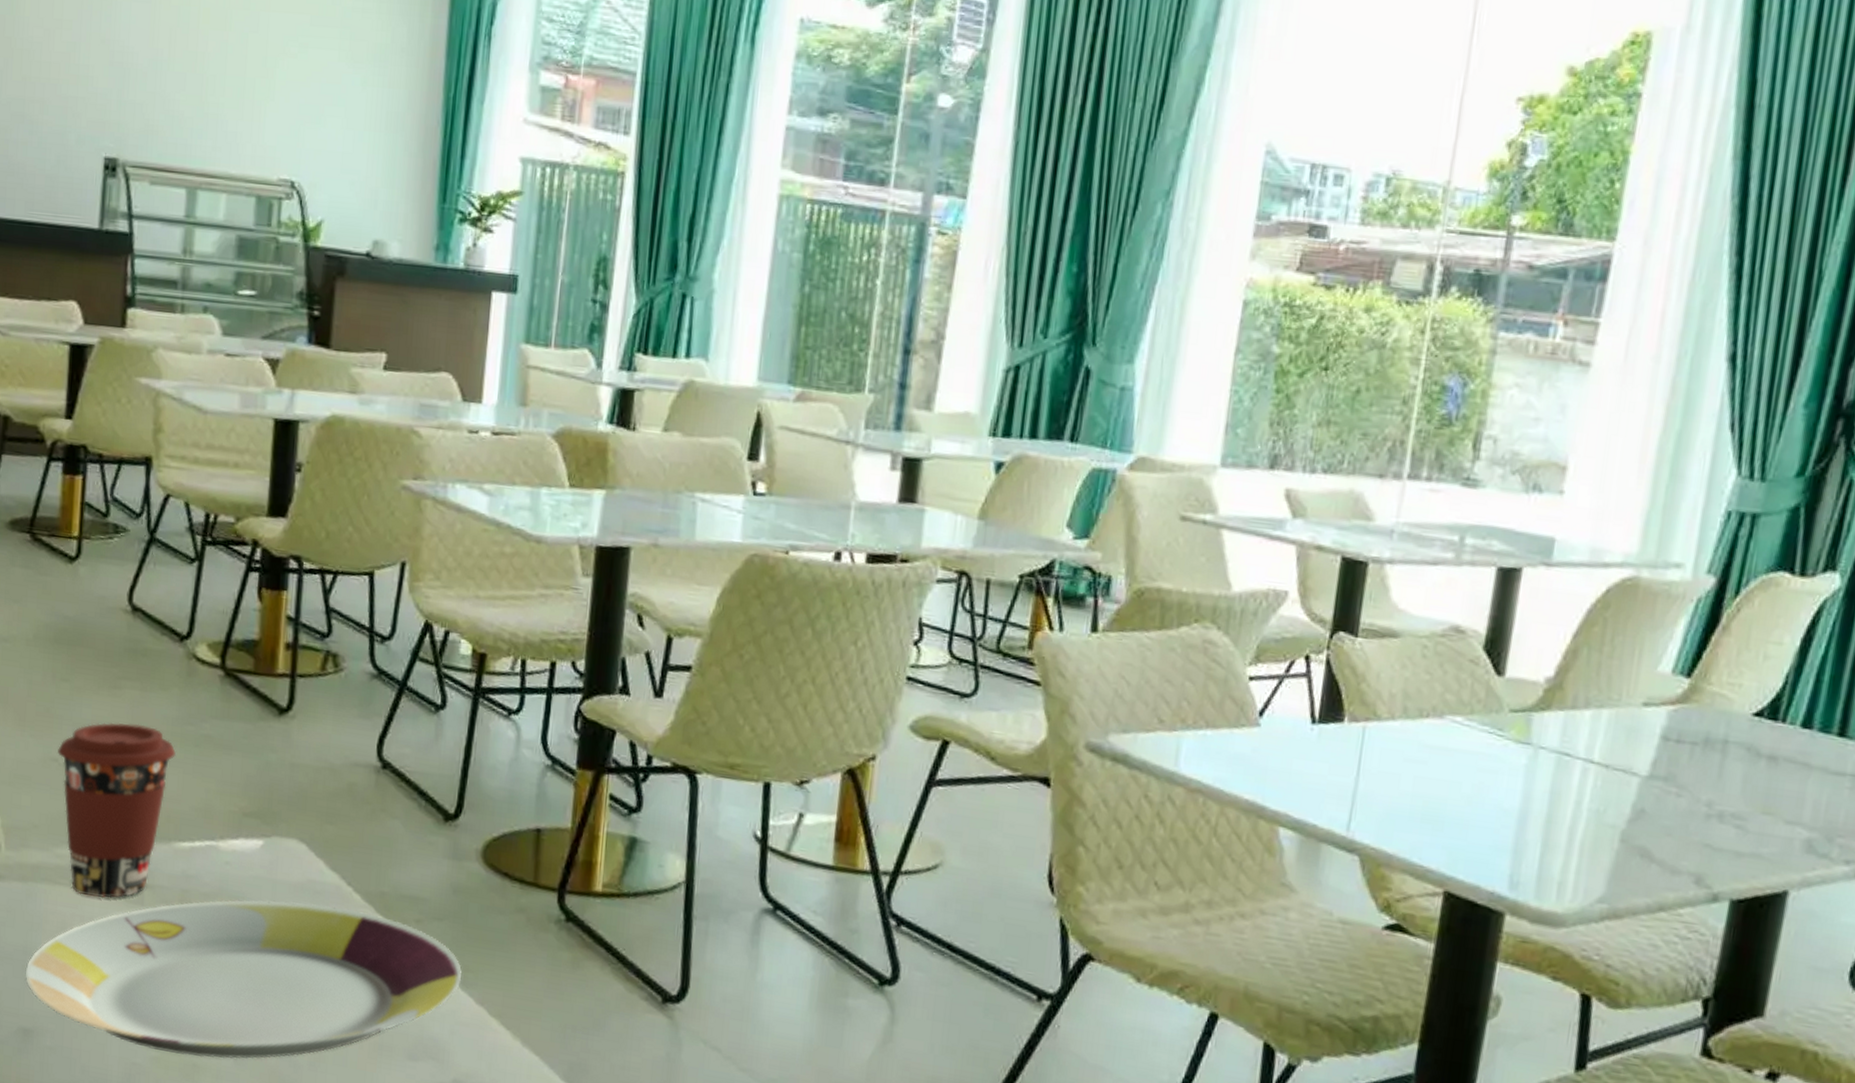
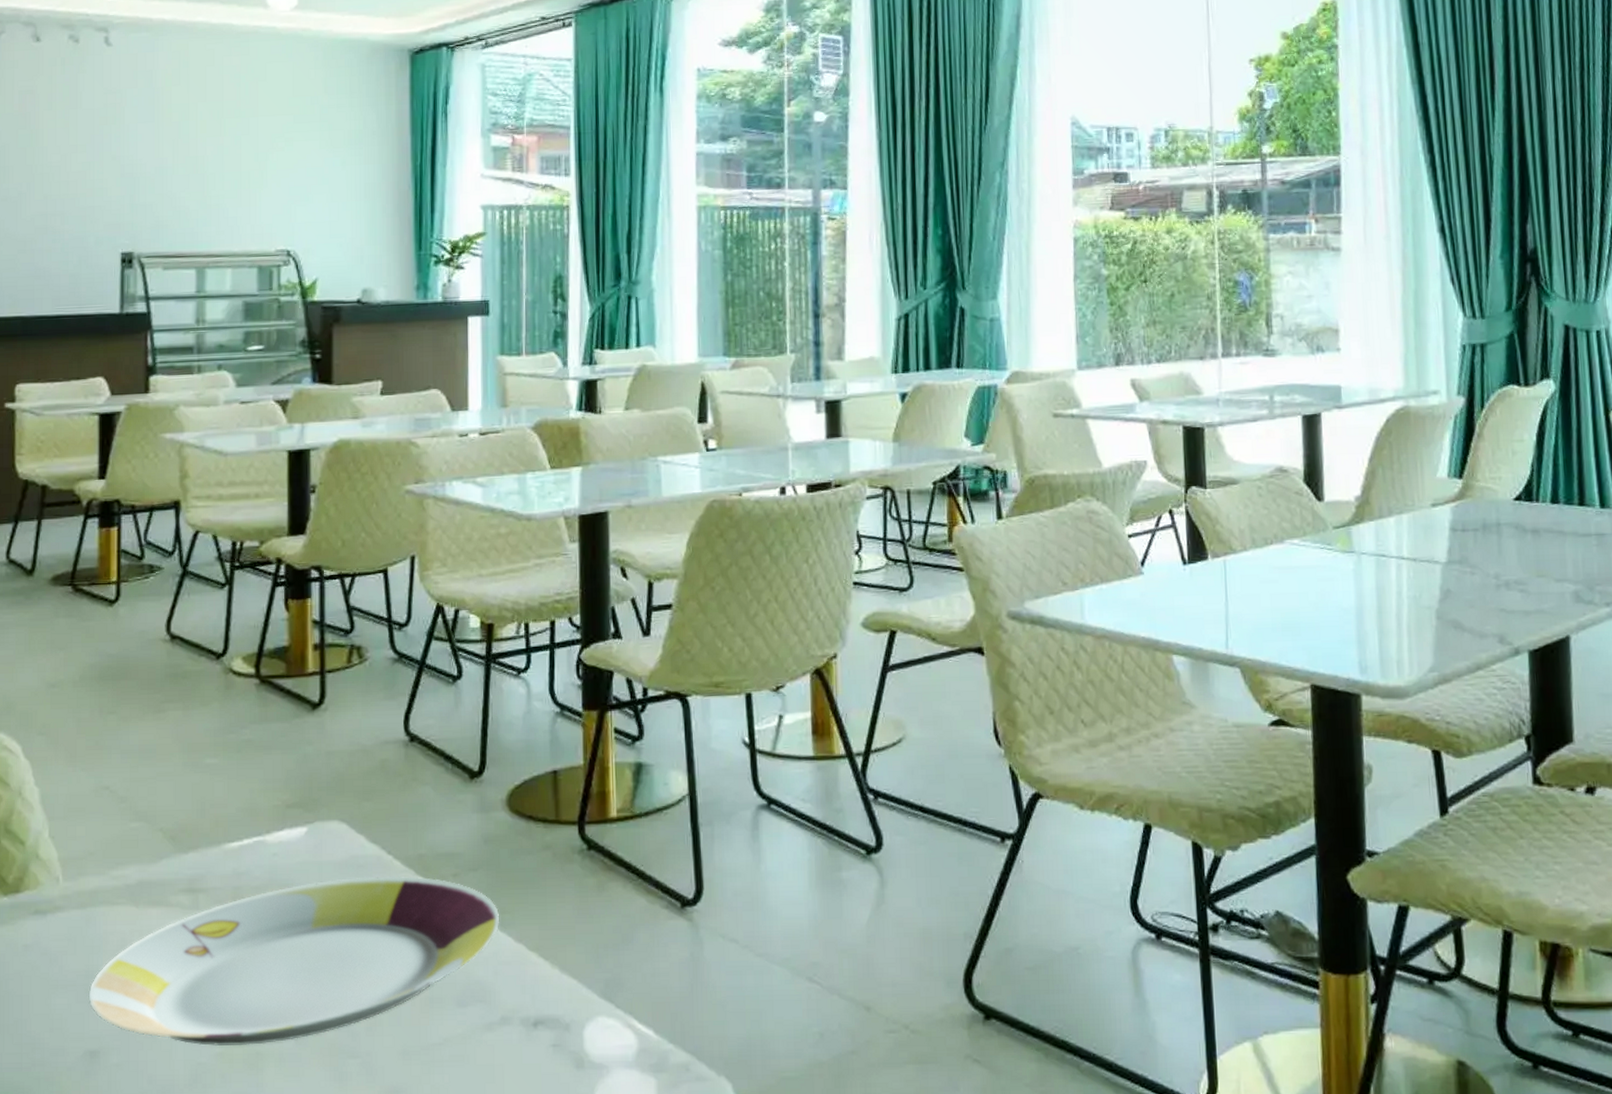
coffee cup: present [58,722,176,899] -> none [108,741,220,911]

